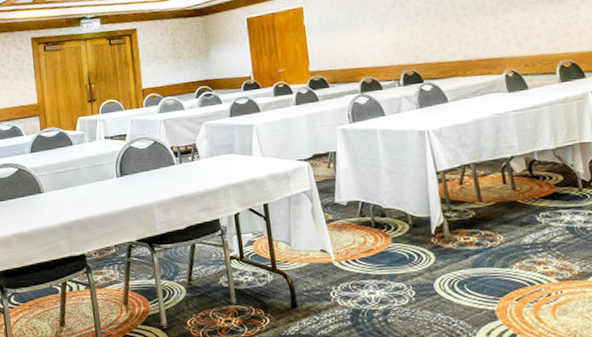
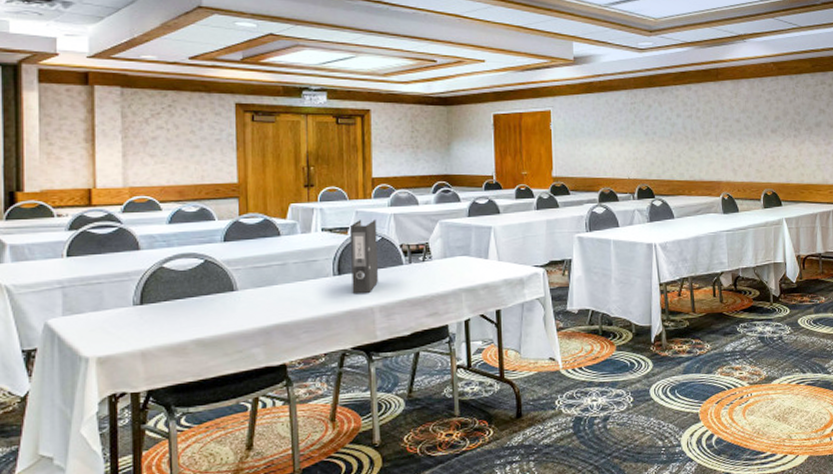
binder: none [127,126,154,193] -> present [349,219,378,294]

